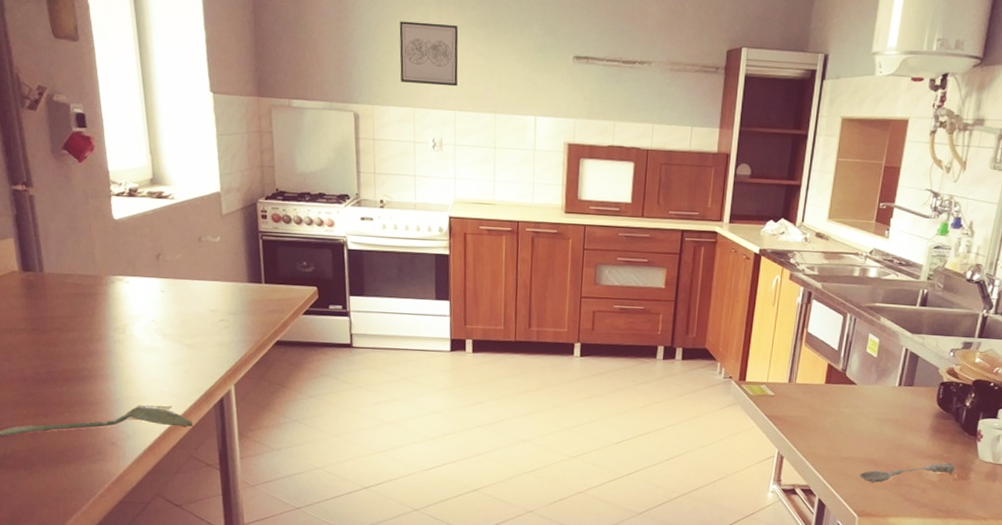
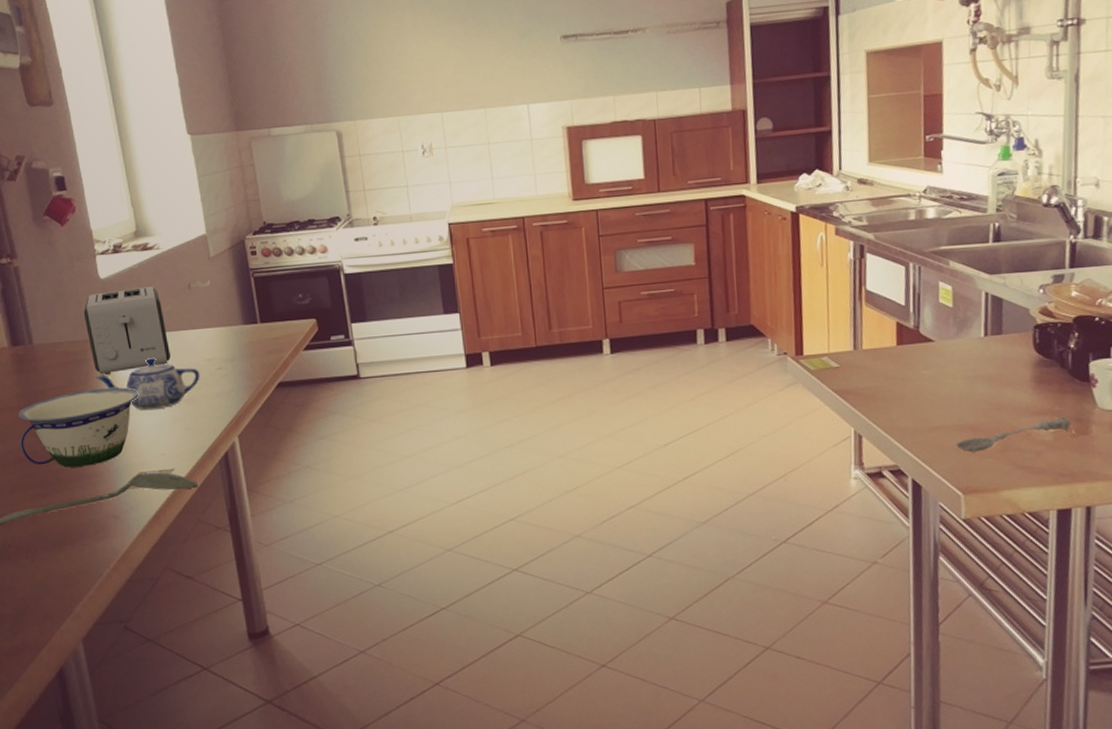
bowl: none [24,323,144,394] -> present [18,387,139,468]
toaster: none [95,232,176,312] -> present [83,286,170,376]
teapot: none [103,301,203,350] -> present [96,358,200,411]
wall art: present [399,21,459,87] -> none [374,26,441,92]

